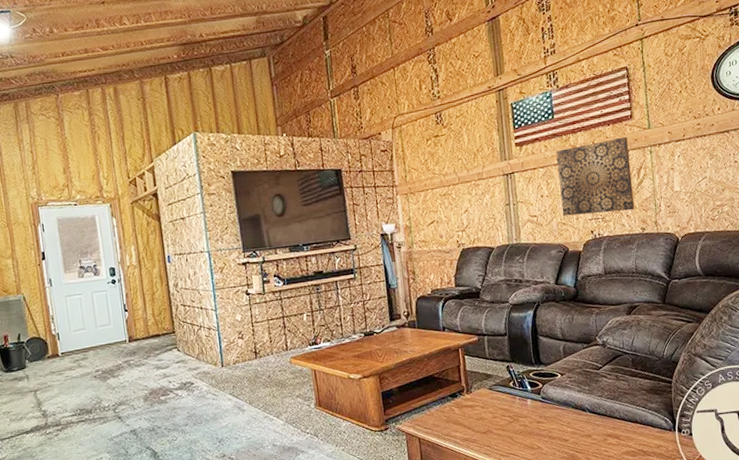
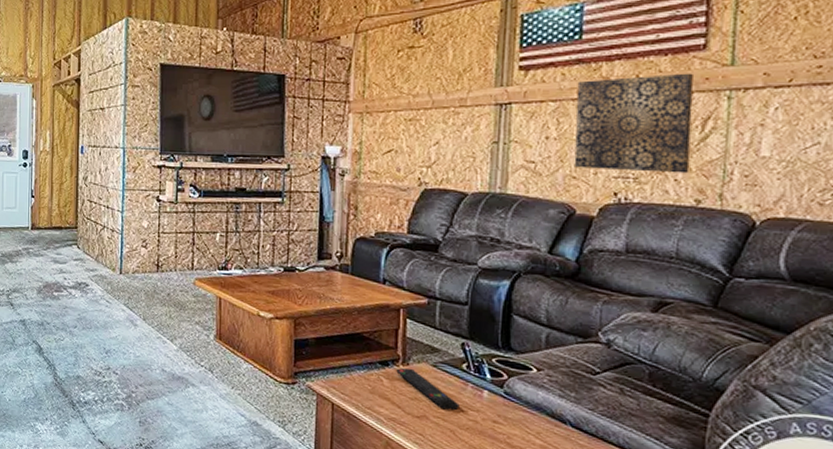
remote control: none [463,395,513,422] -> present [396,367,460,411]

